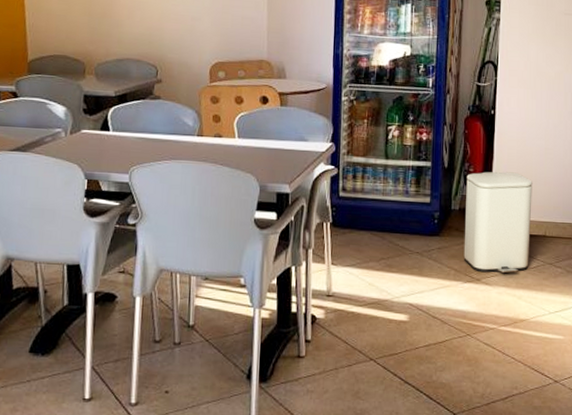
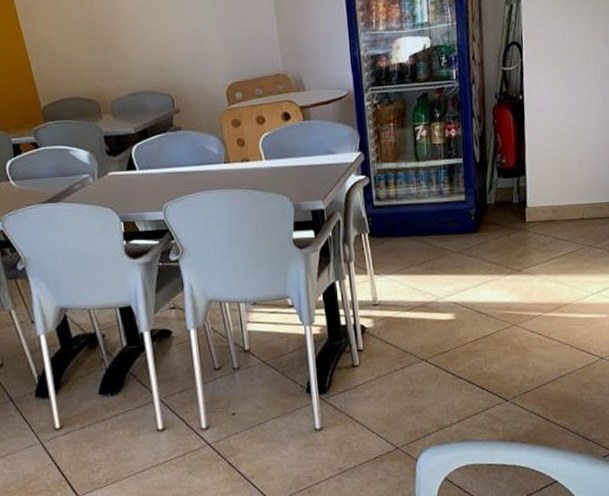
pedal bin: present [463,172,532,273] -> none [499,157,569,263]

